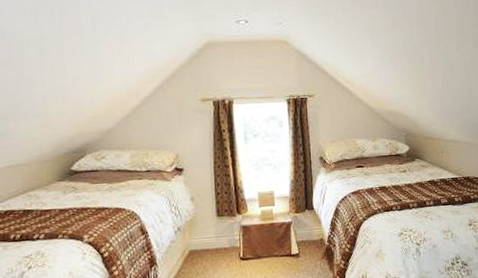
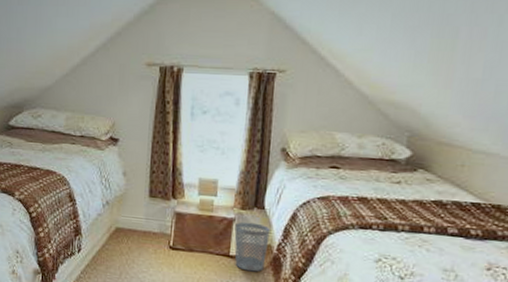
wastebasket: none [292,222,321,265] -> present [234,222,270,272]

